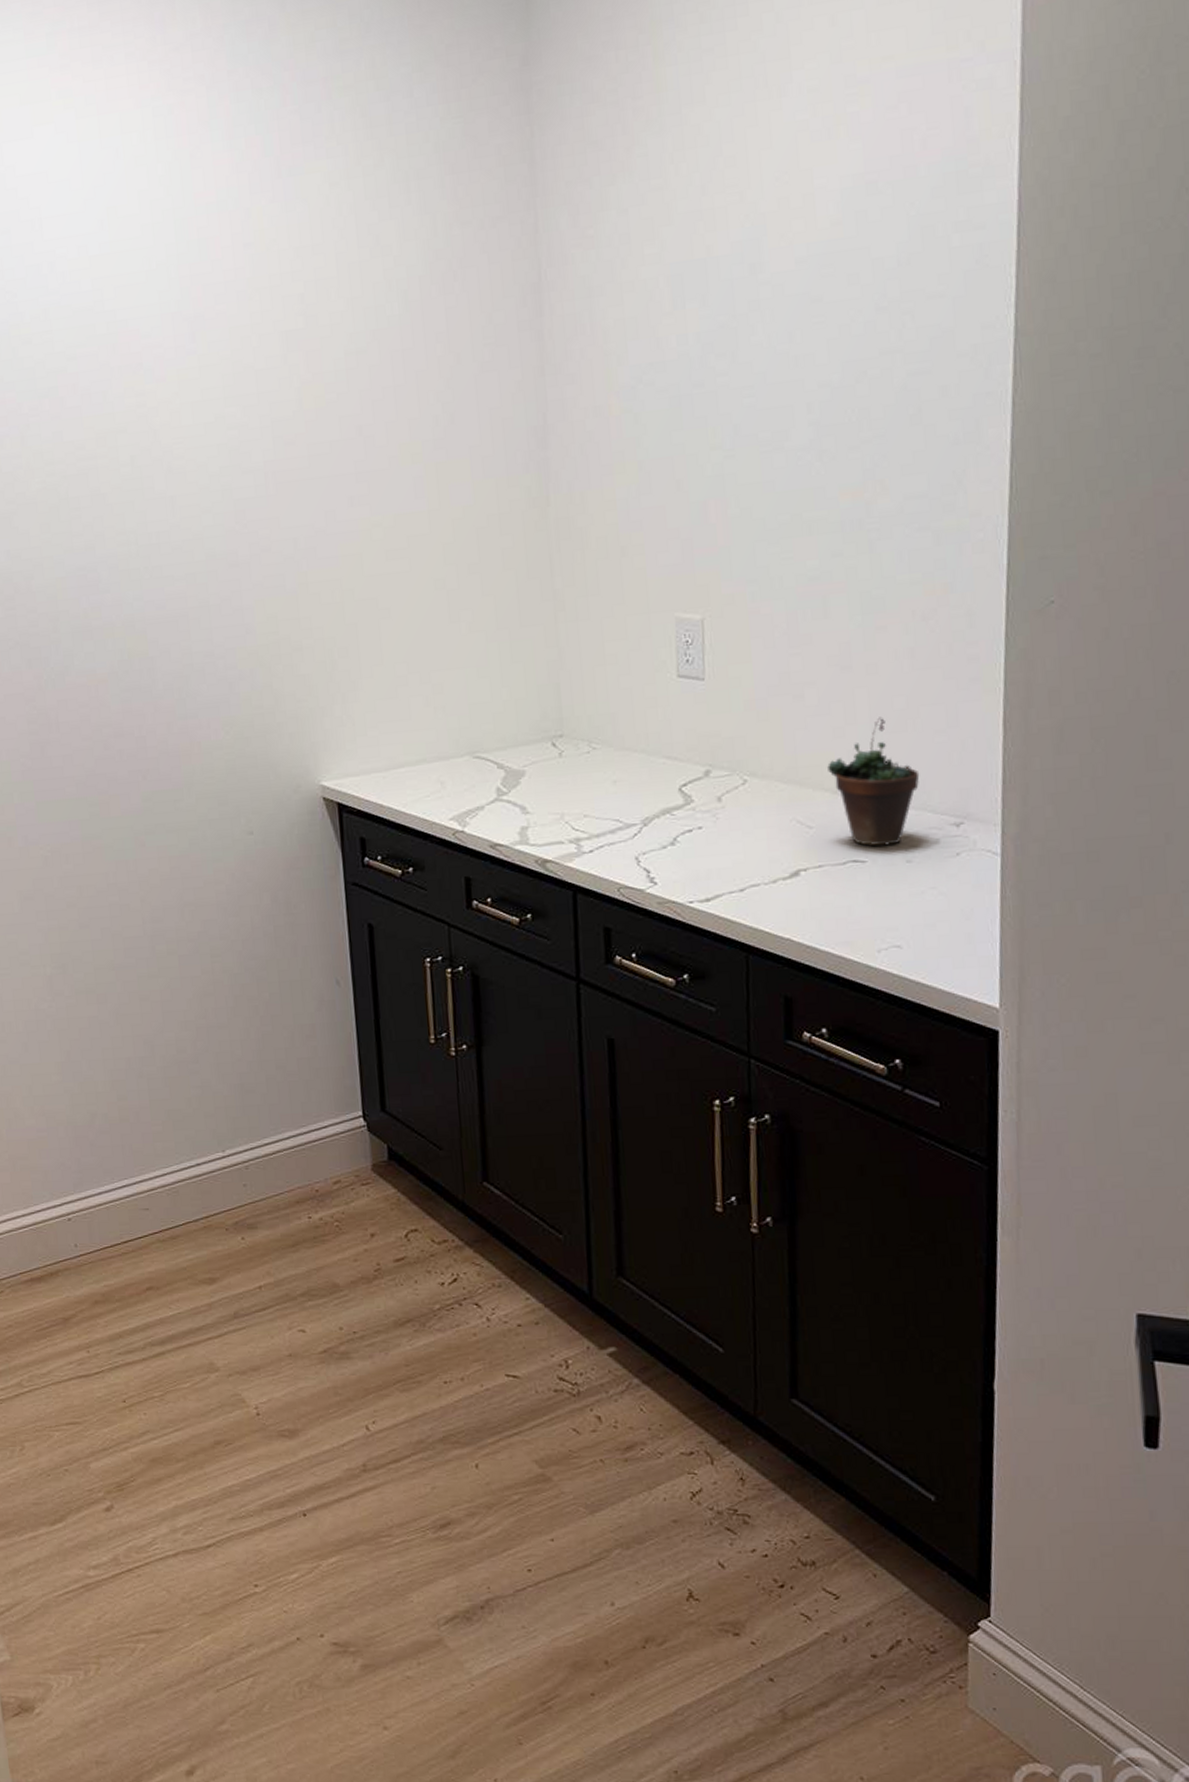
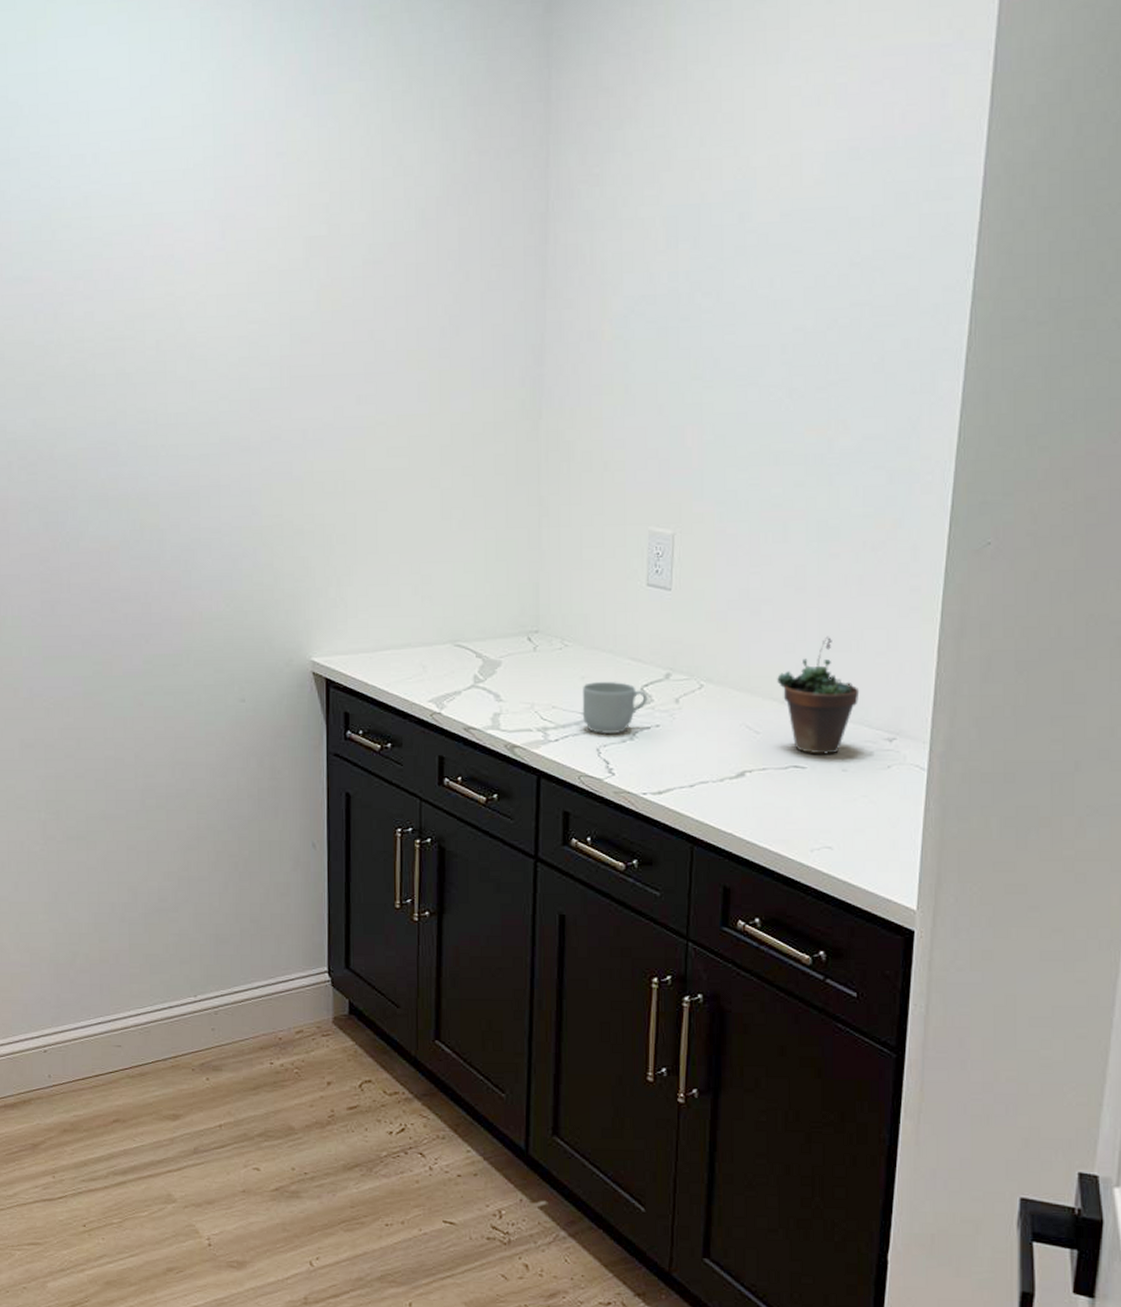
mug: none [615,783,687,842] -> present [582,682,648,735]

